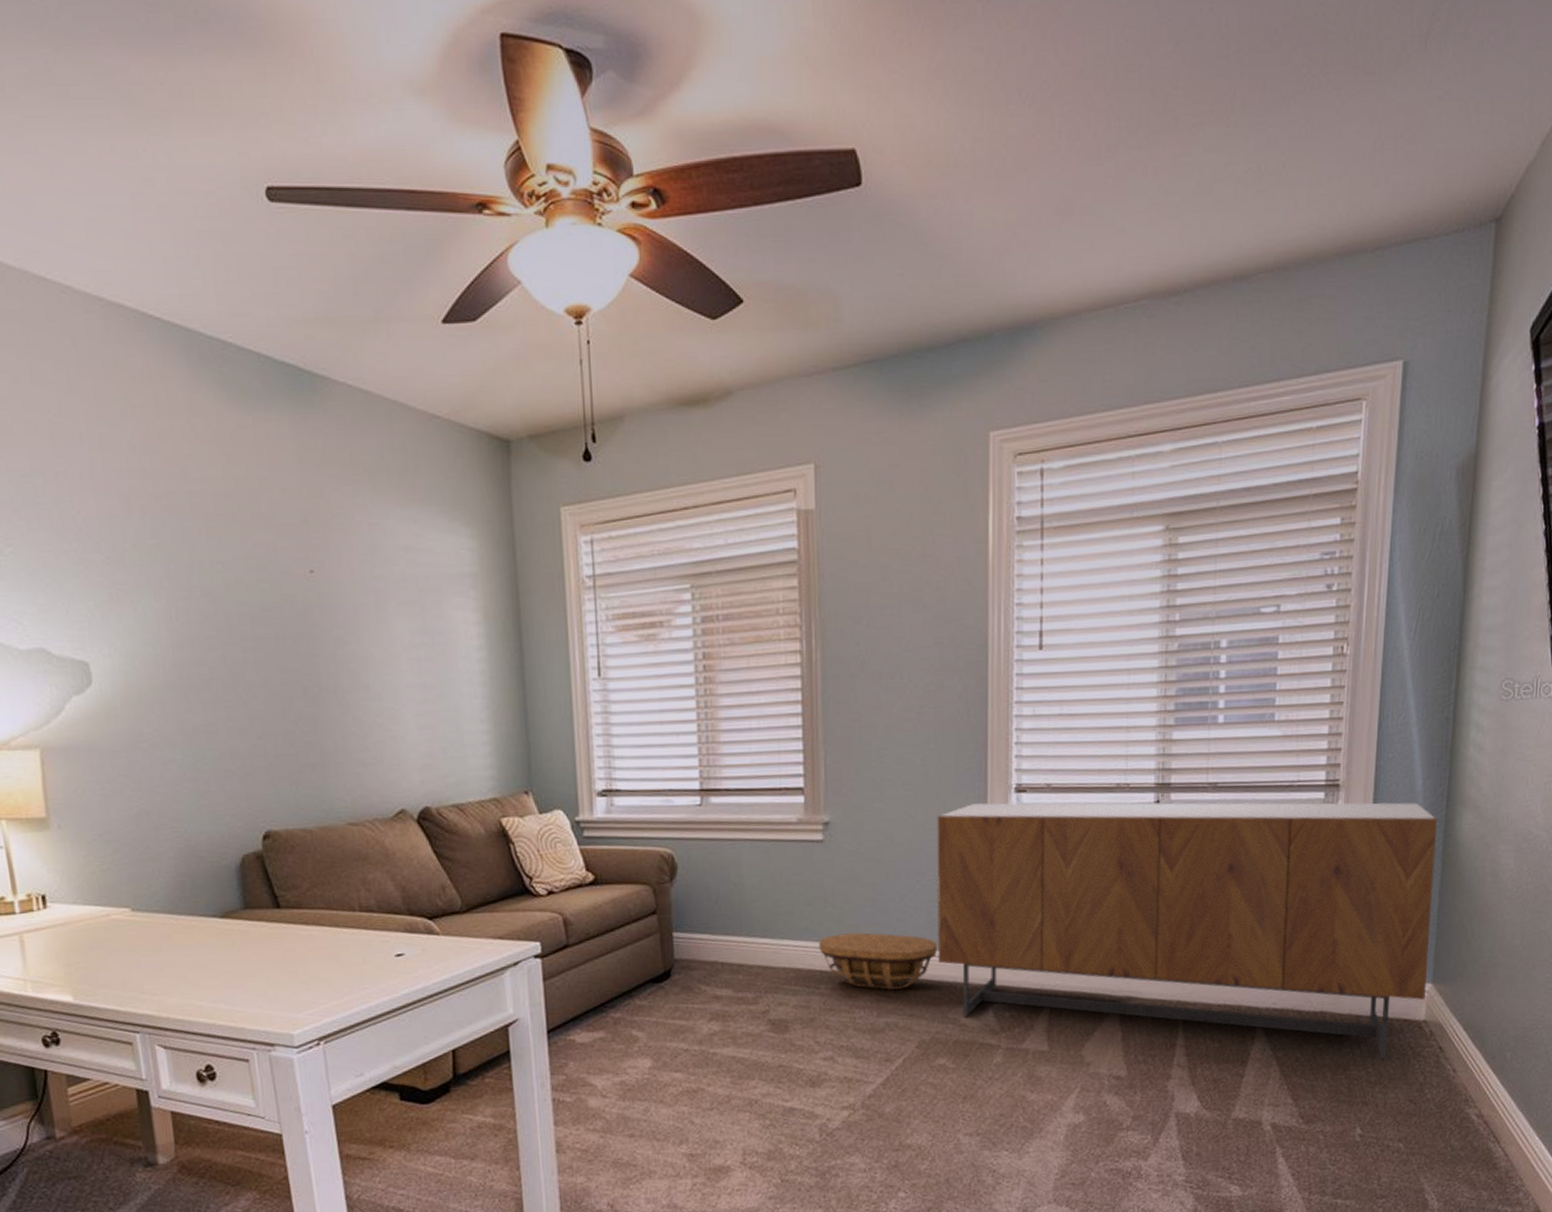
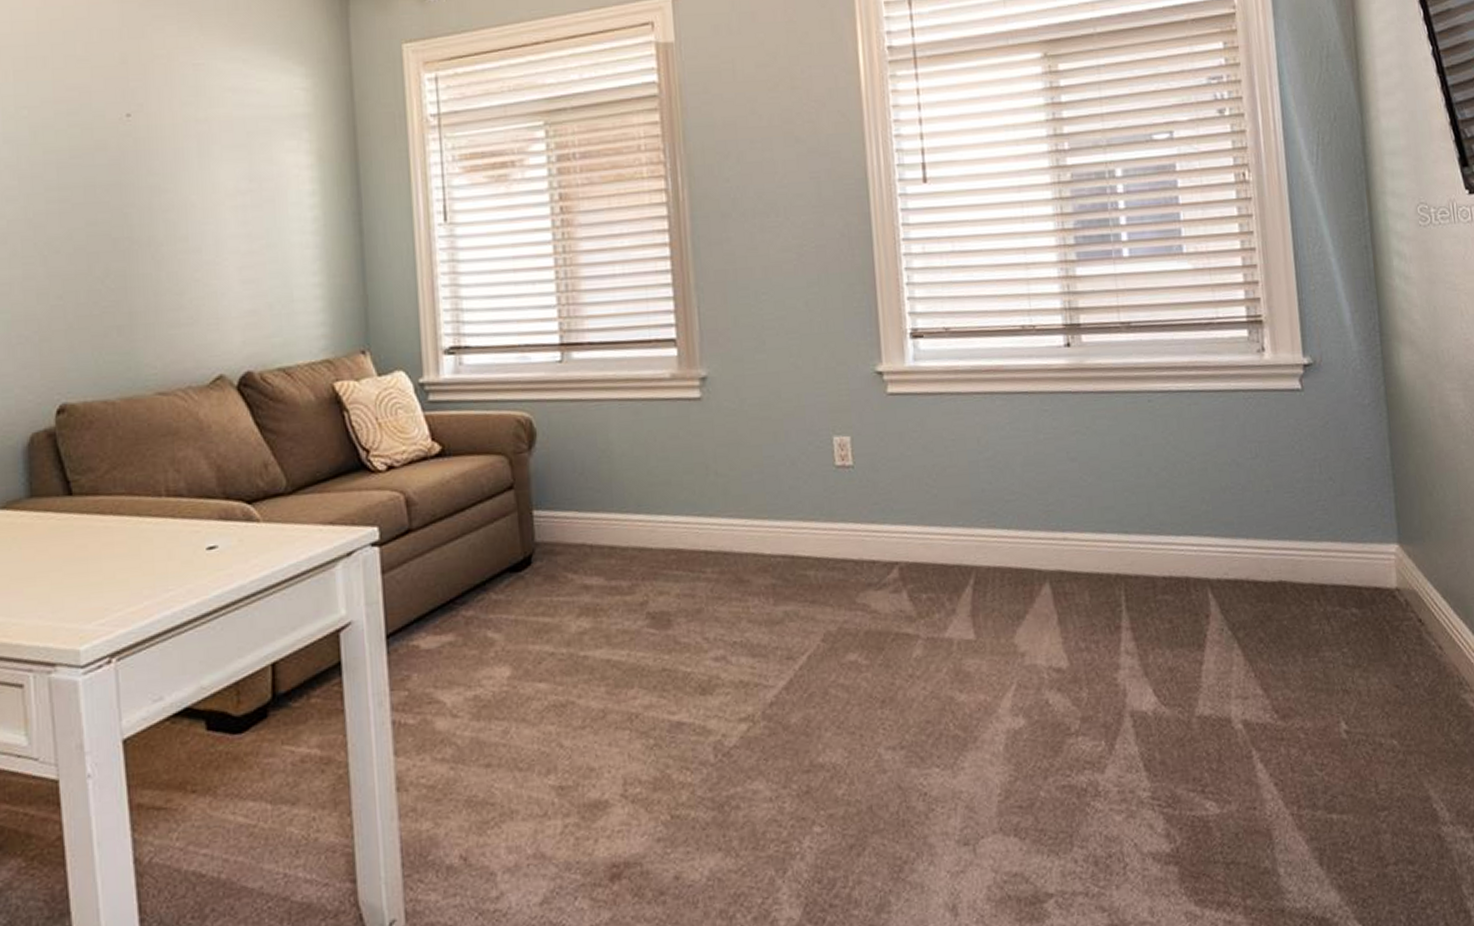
basket: present [818,932,938,990] -> none [701,504,838,572]
credenza: present [937,802,1437,1060] -> none [826,338,1394,637]

